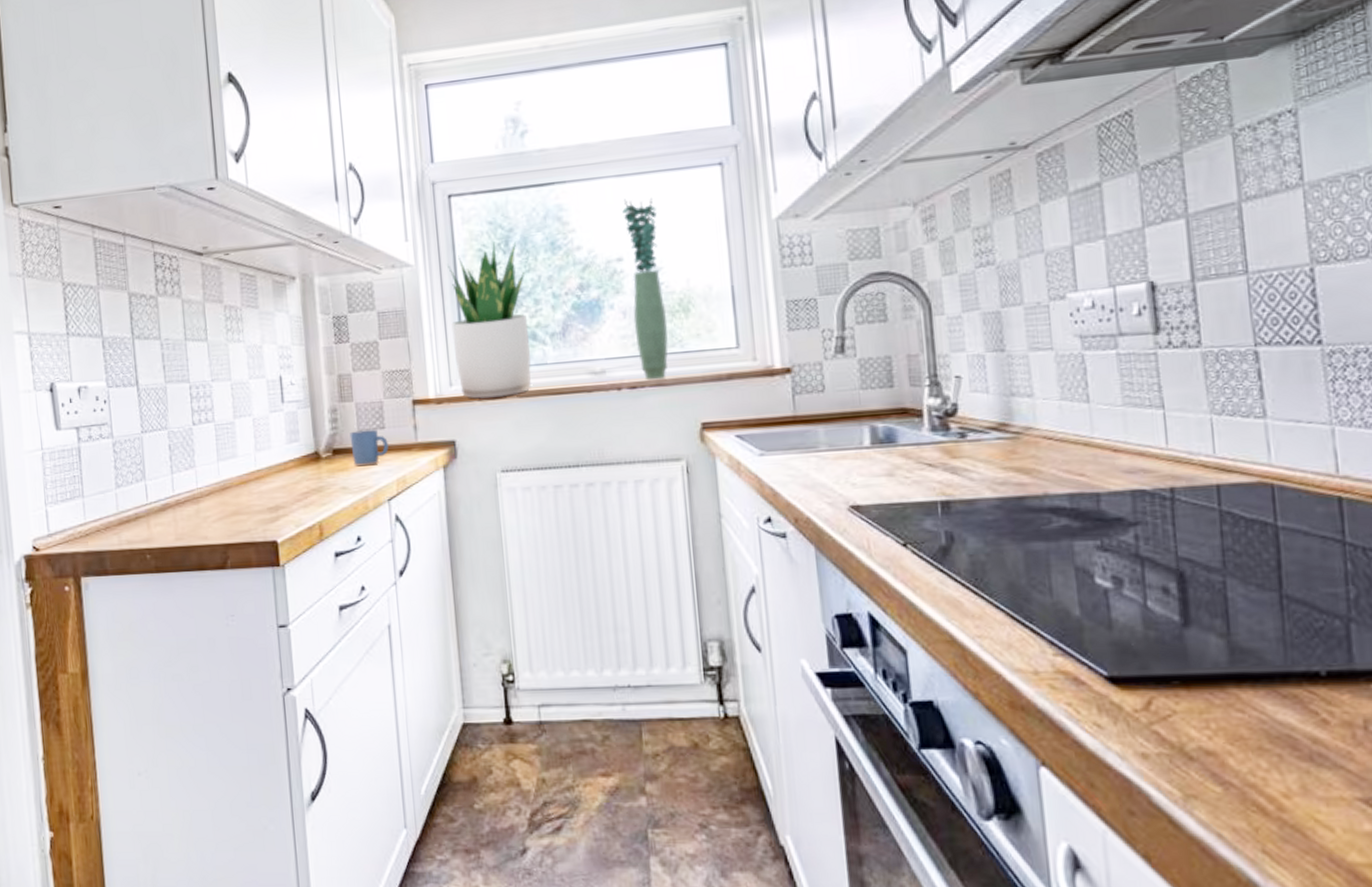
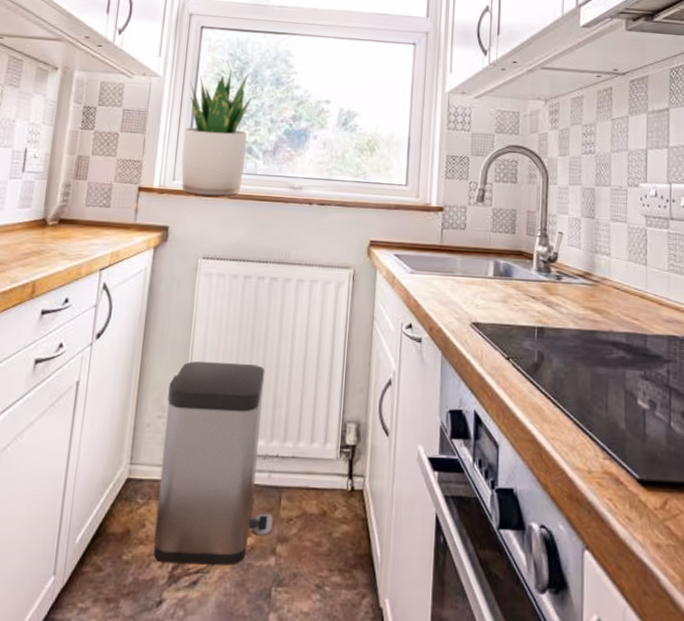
mug: present [349,429,389,467] -> none [75,206,110,238]
pedal bin: none [490,586,637,810] -> present [153,360,273,566]
vase: present [622,197,669,381] -> none [330,56,362,201]

